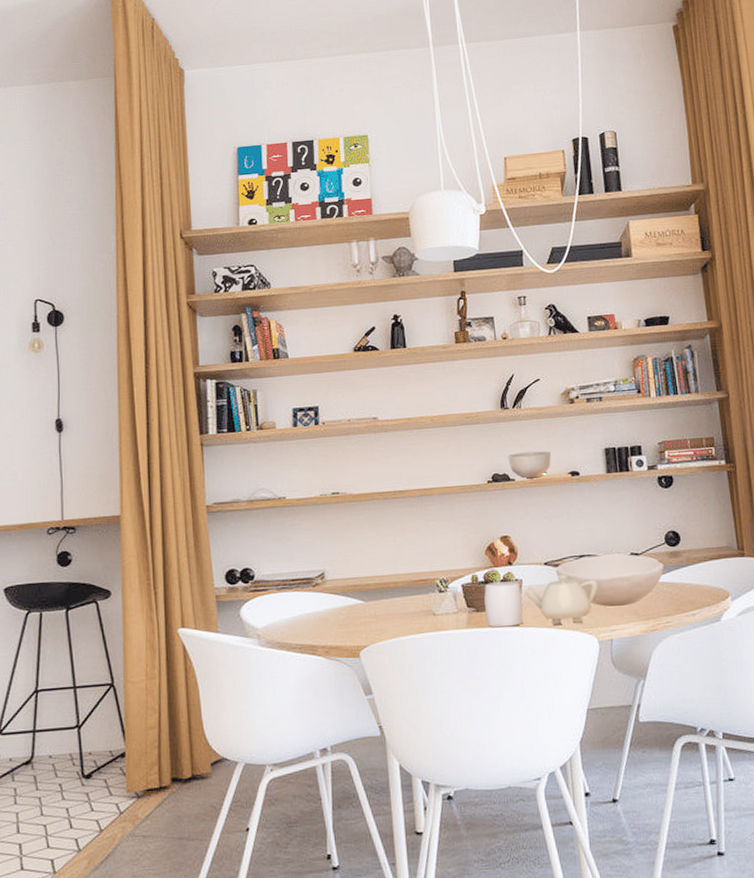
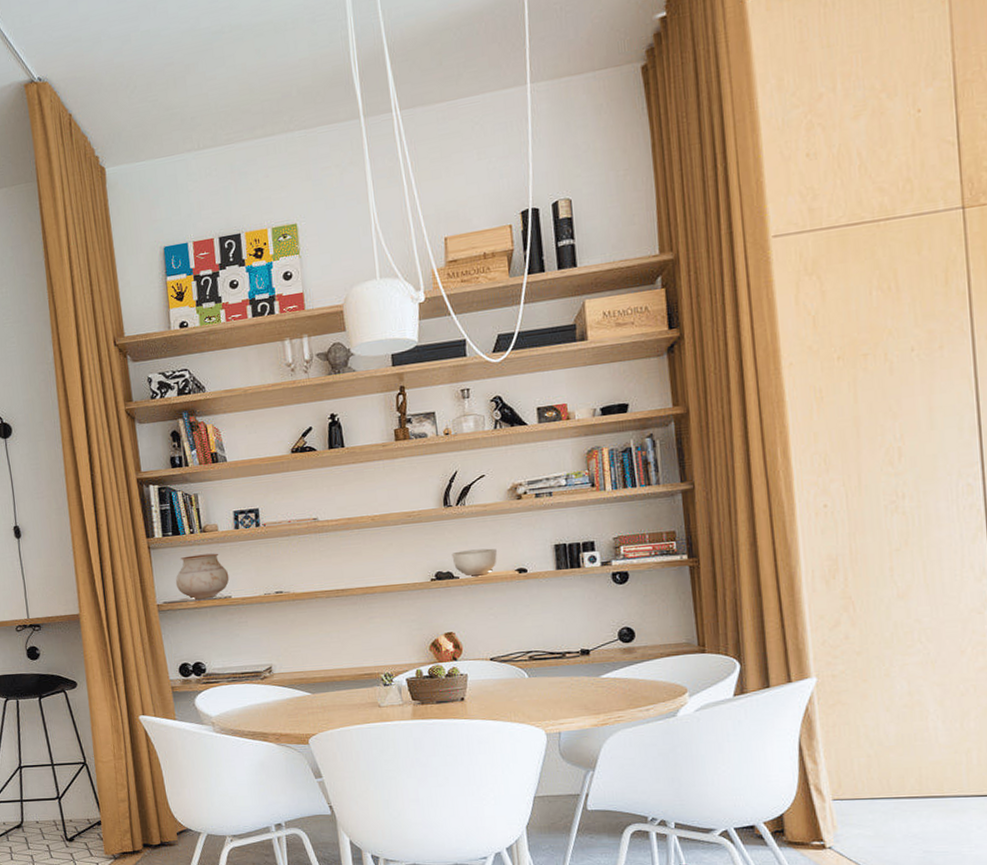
ceramic pot: none [227,451,285,501] -> present [175,553,229,600]
mug: present [484,581,524,628] -> none [429,676,469,720]
teapot: present [525,574,598,625] -> none [470,669,546,717]
bowl: present [556,553,664,608] -> none [502,649,616,702]

